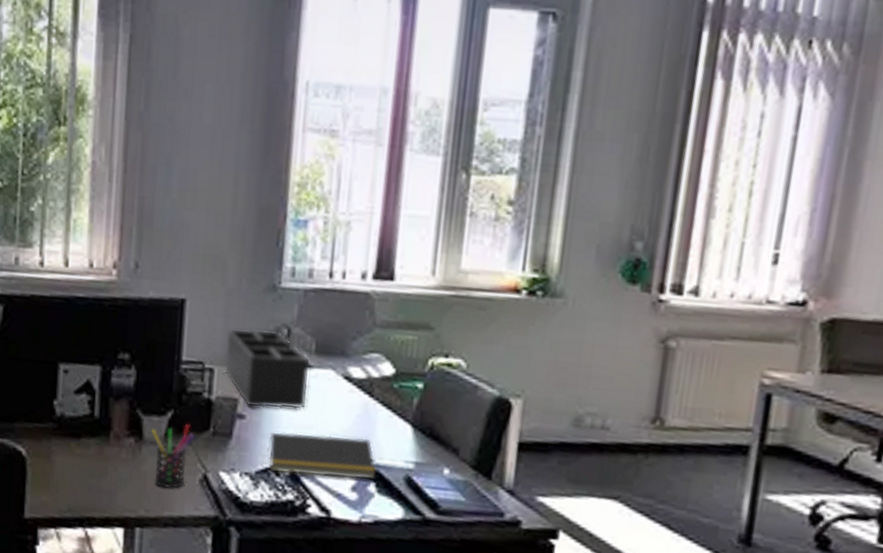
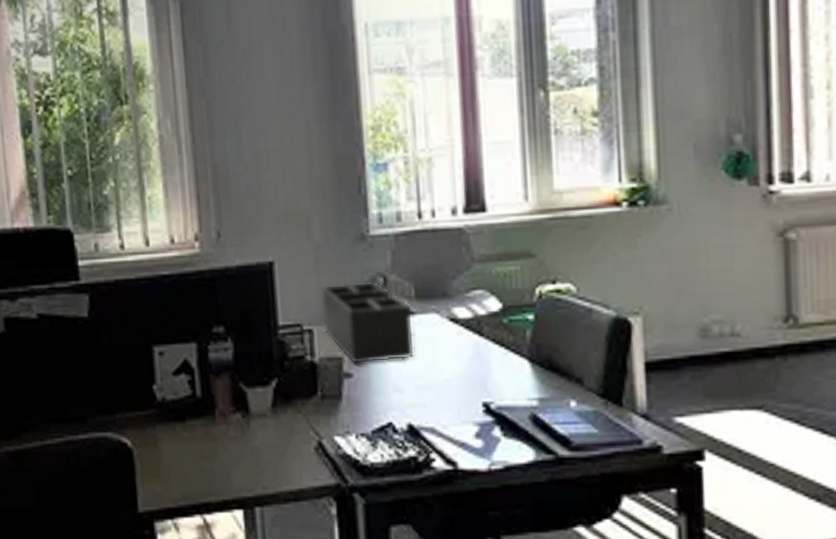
pen holder: present [151,424,195,488] -> none [257,391,303,461]
notepad: present [267,432,377,480] -> none [380,380,500,429]

